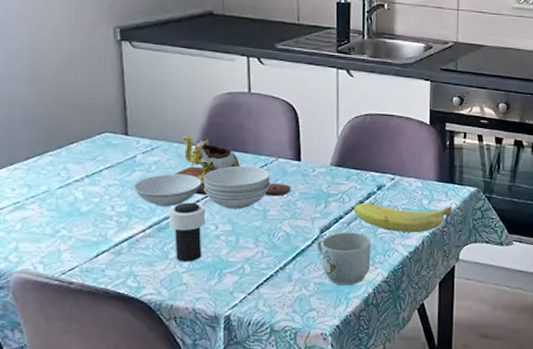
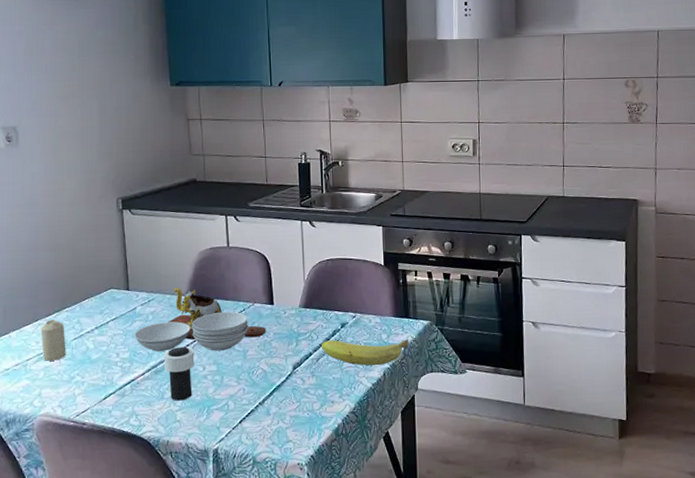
candle: none [17,164,49,211] -> present [40,320,66,361]
mug: present [317,232,371,286] -> none [290,367,339,418]

